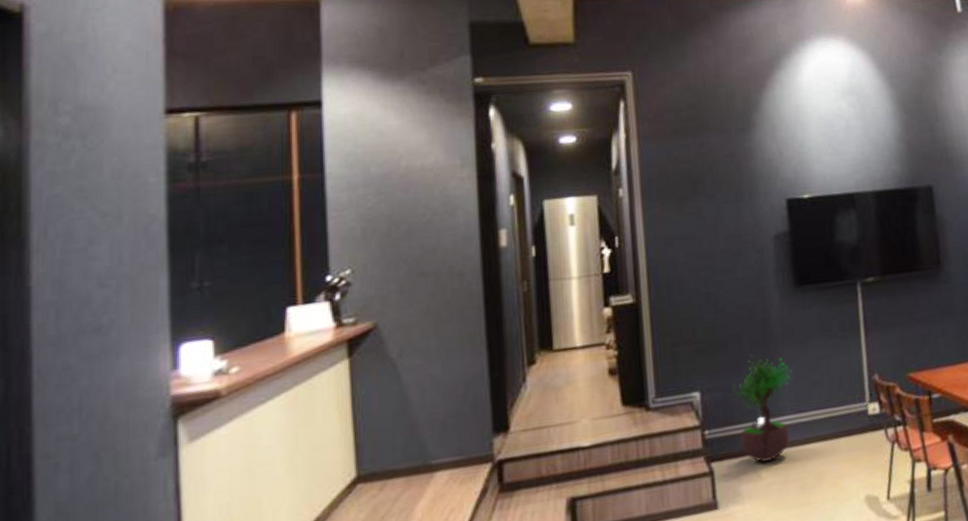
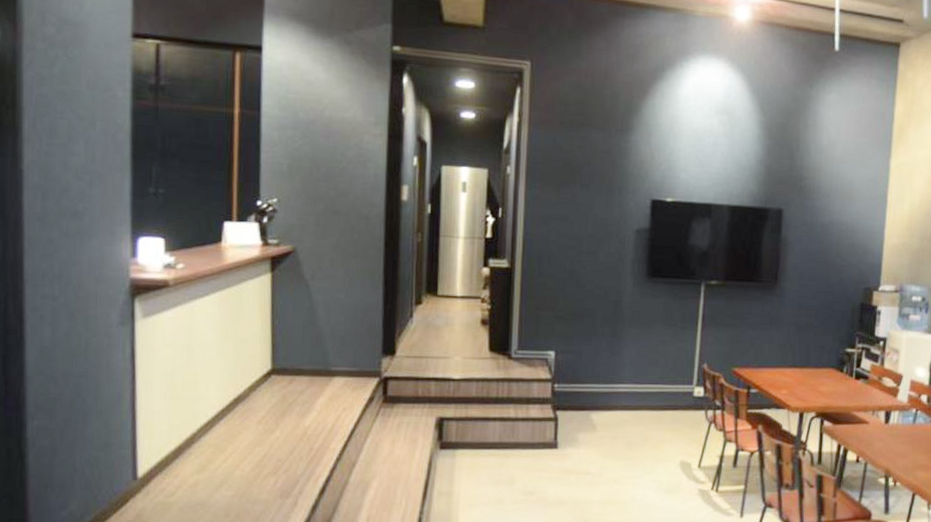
potted tree: present [730,355,792,463] -> none [579,329,635,419]

